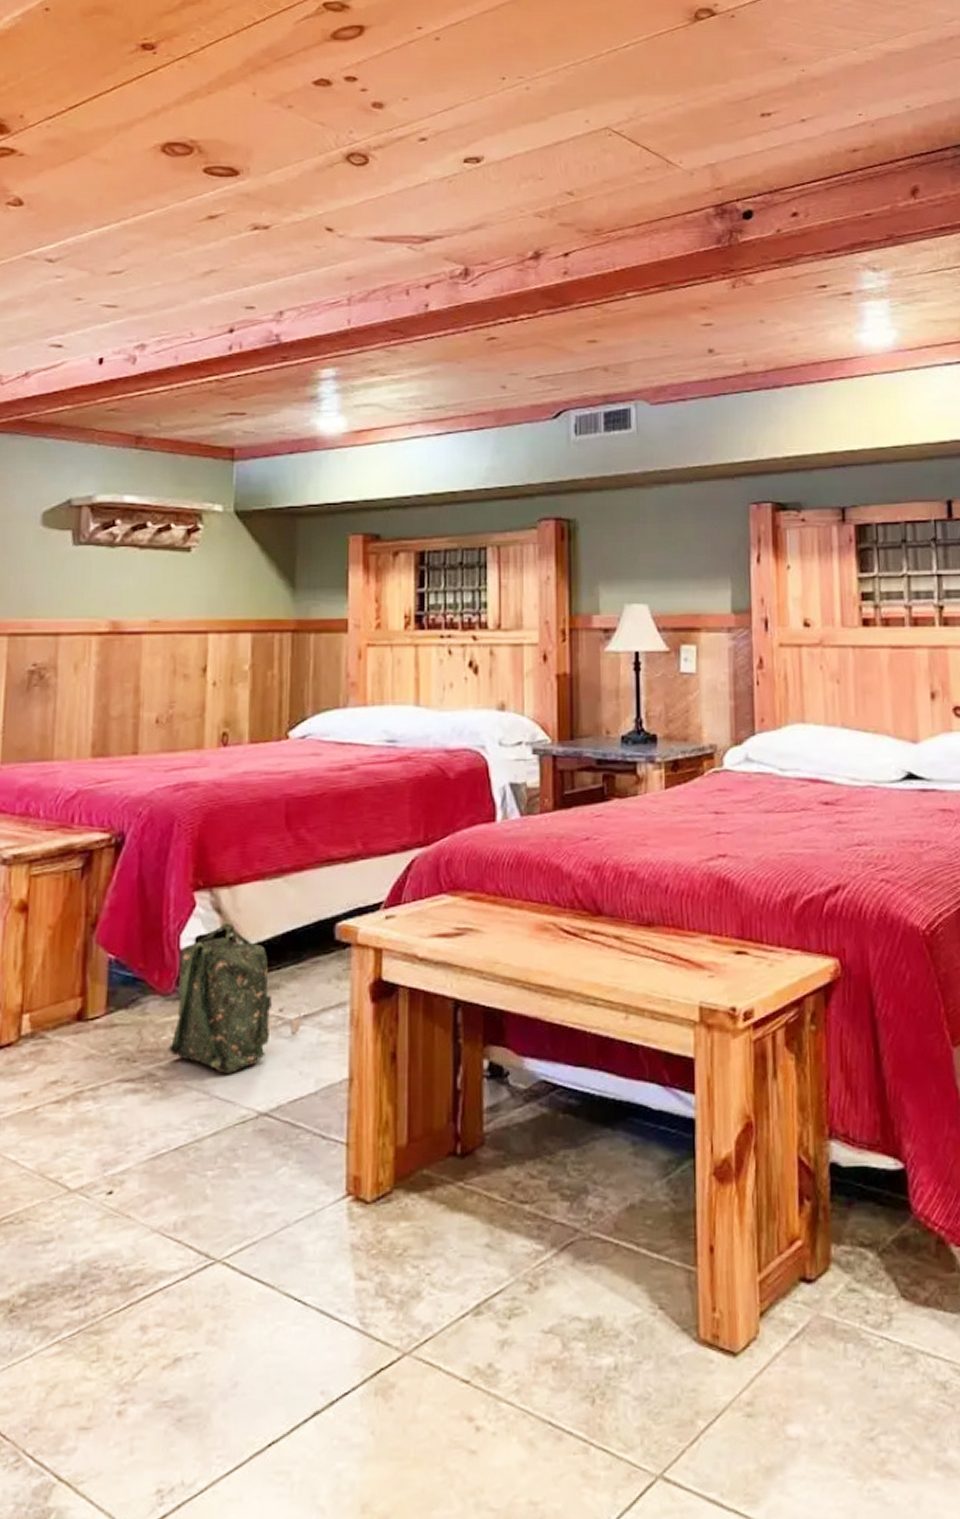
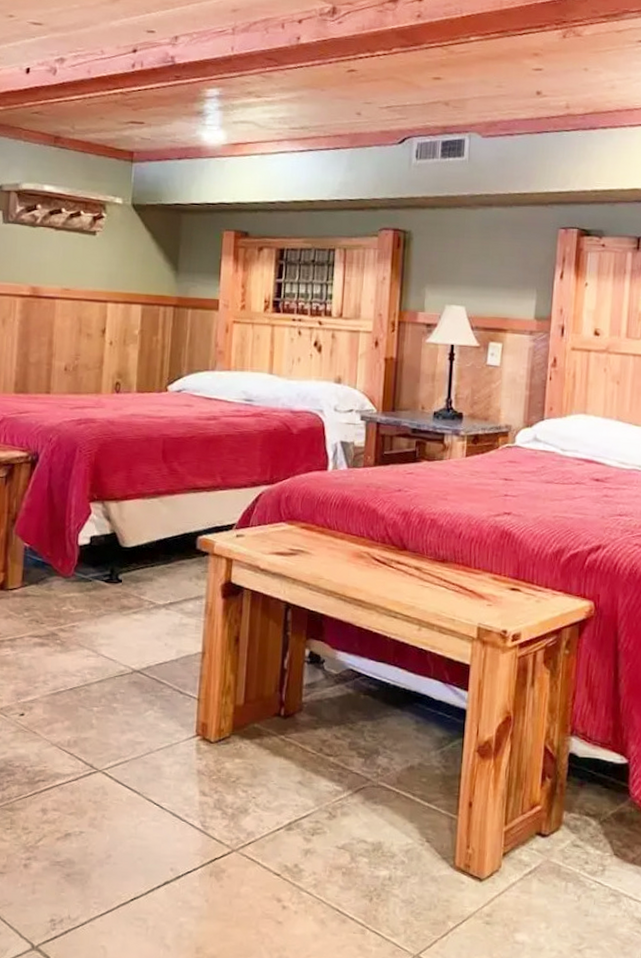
backpack: present [135,922,302,1074] -> none [43,528,169,639]

